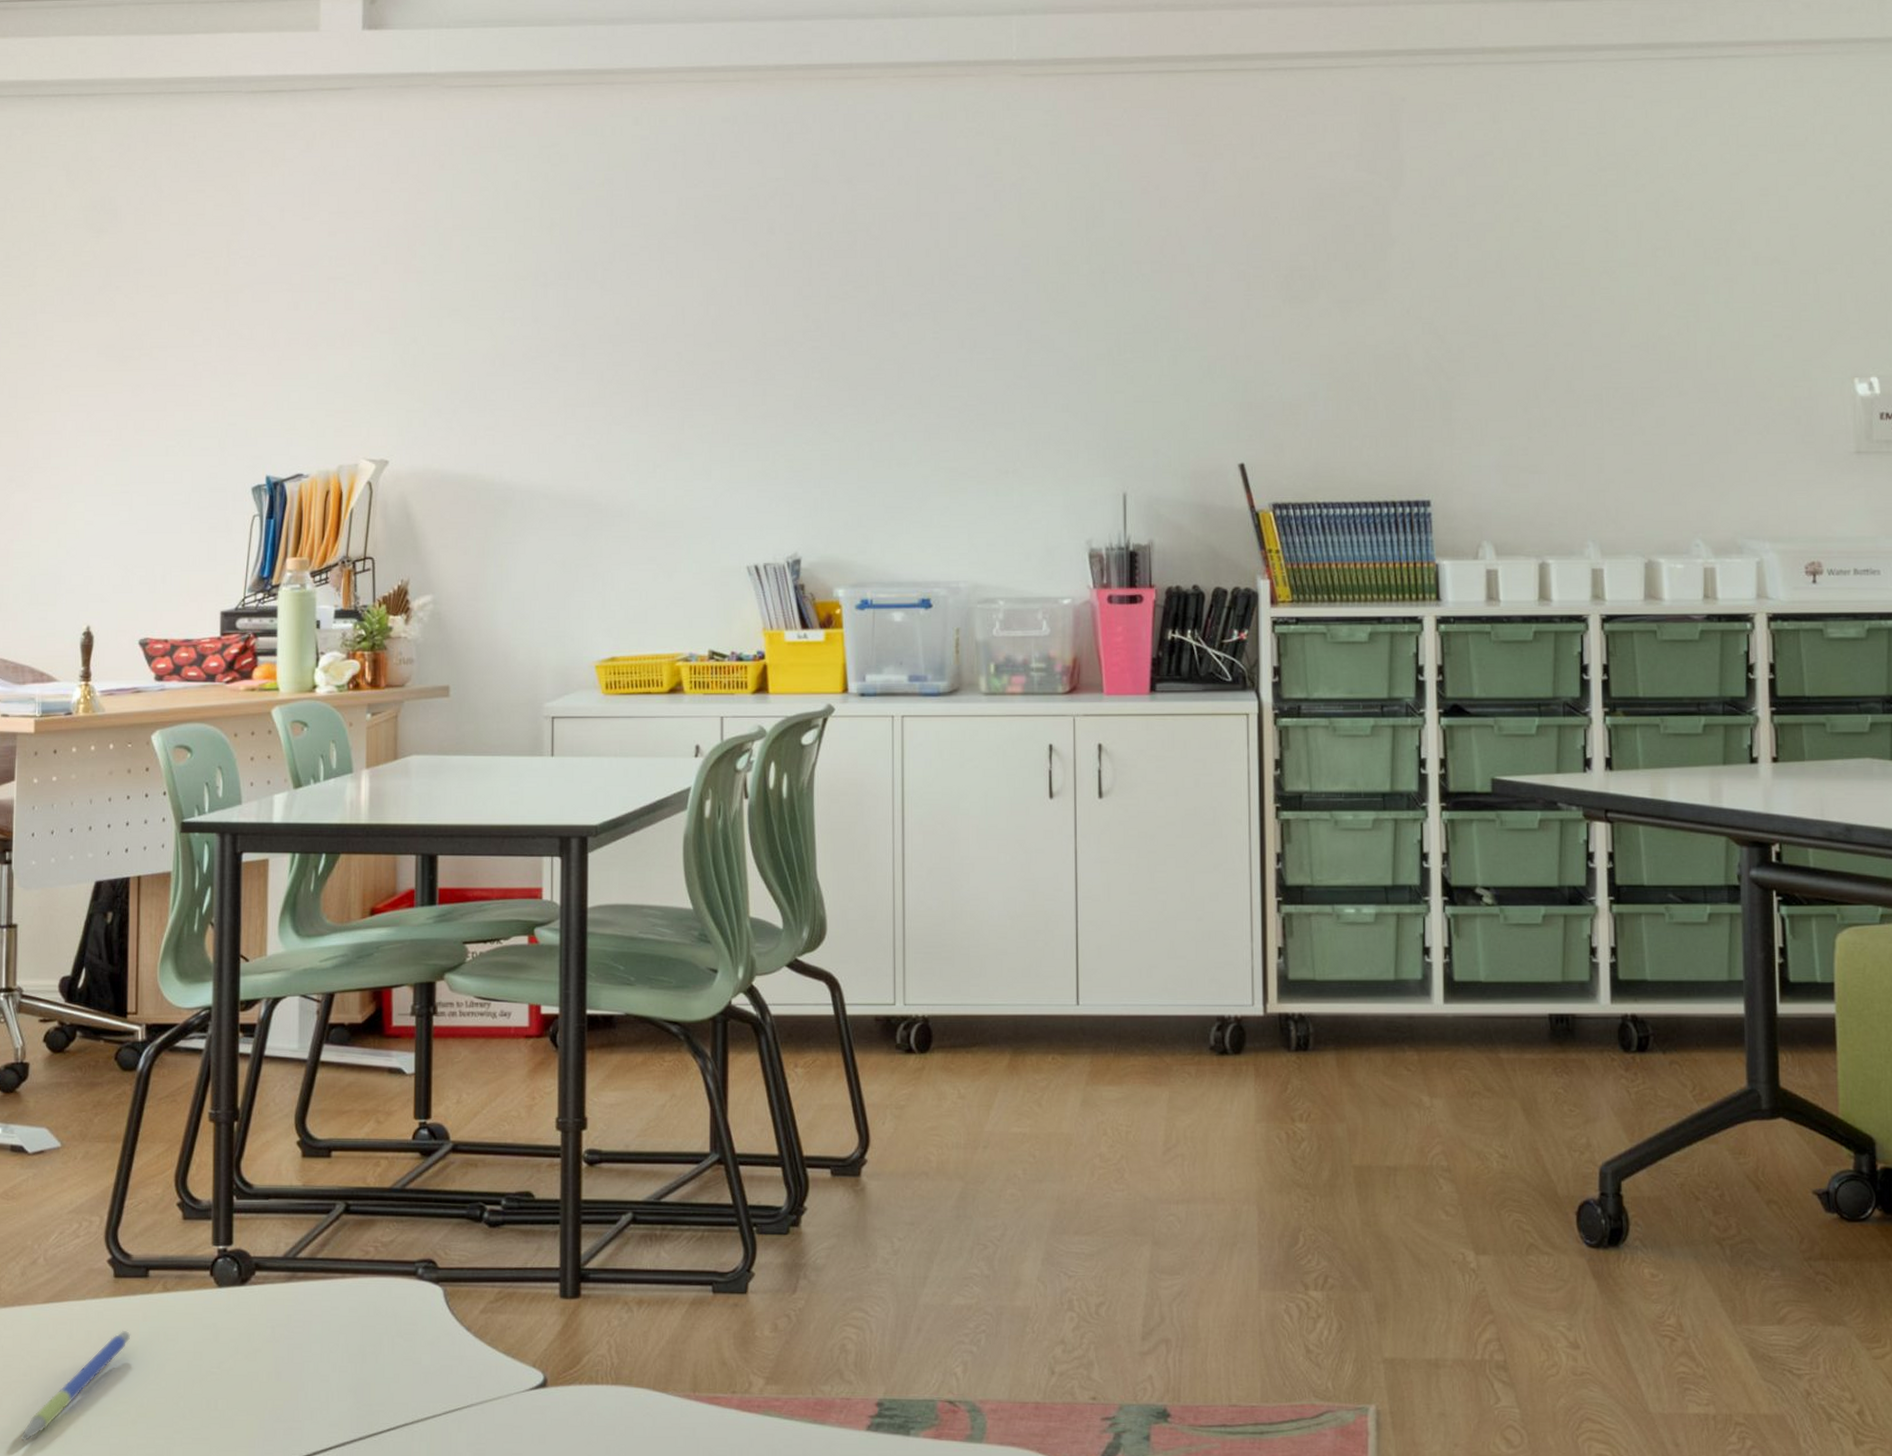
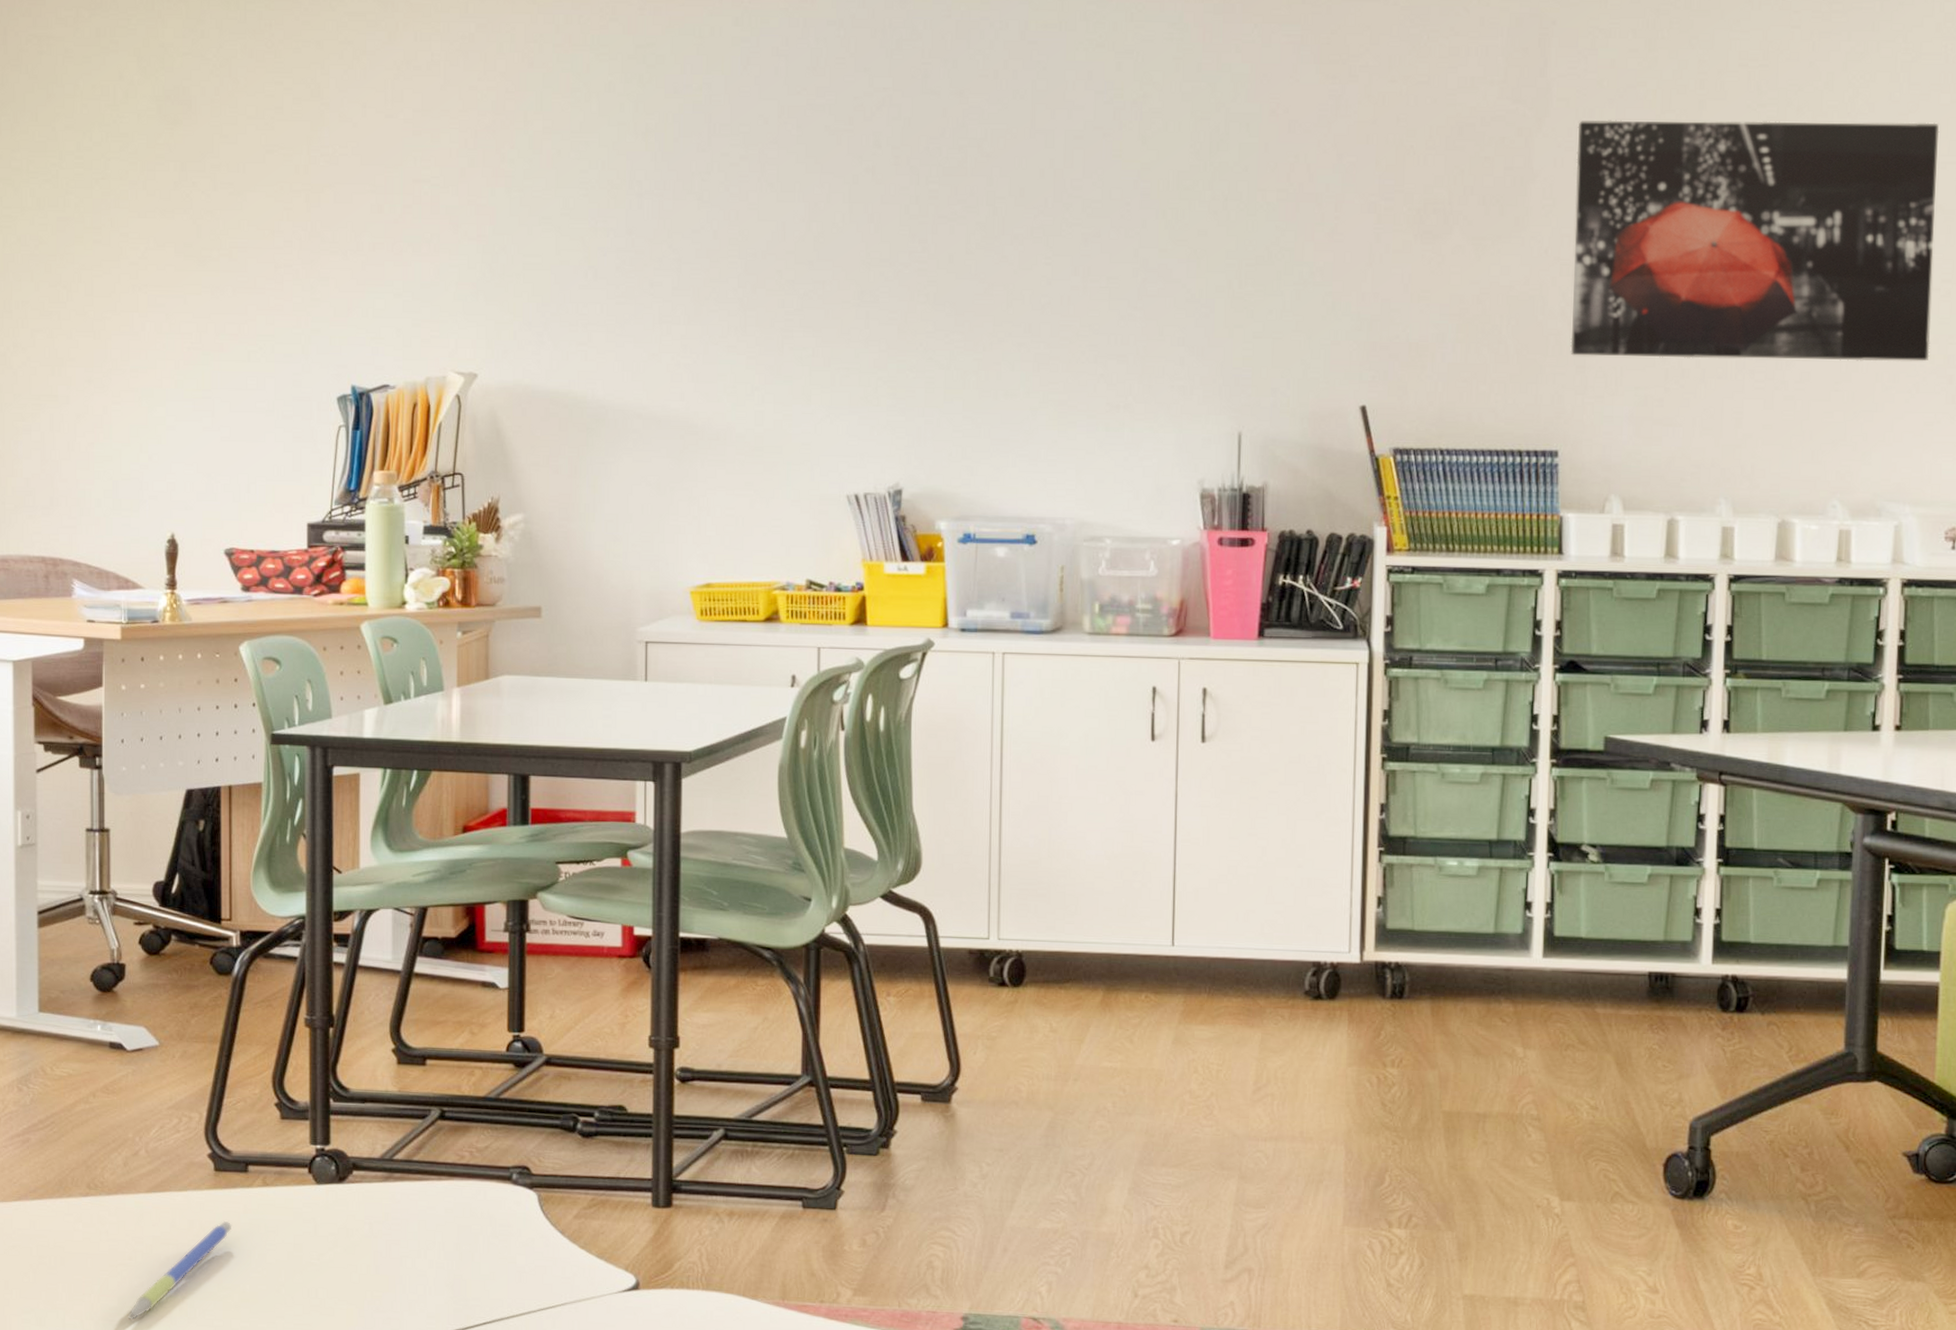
wall art: none [1431,181,1777,409] -> present [1570,120,1940,362]

